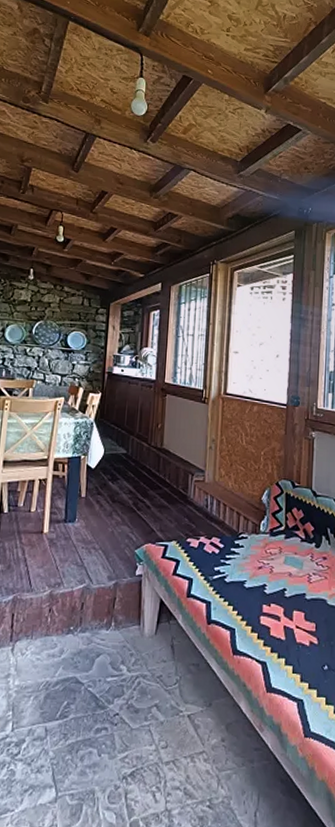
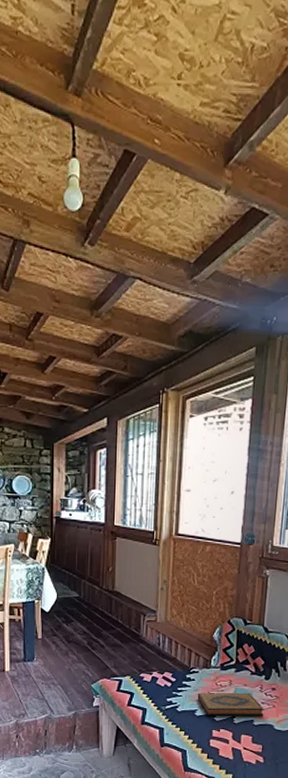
hardback book: none [246,561,316,589] -> present [197,692,264,716]

